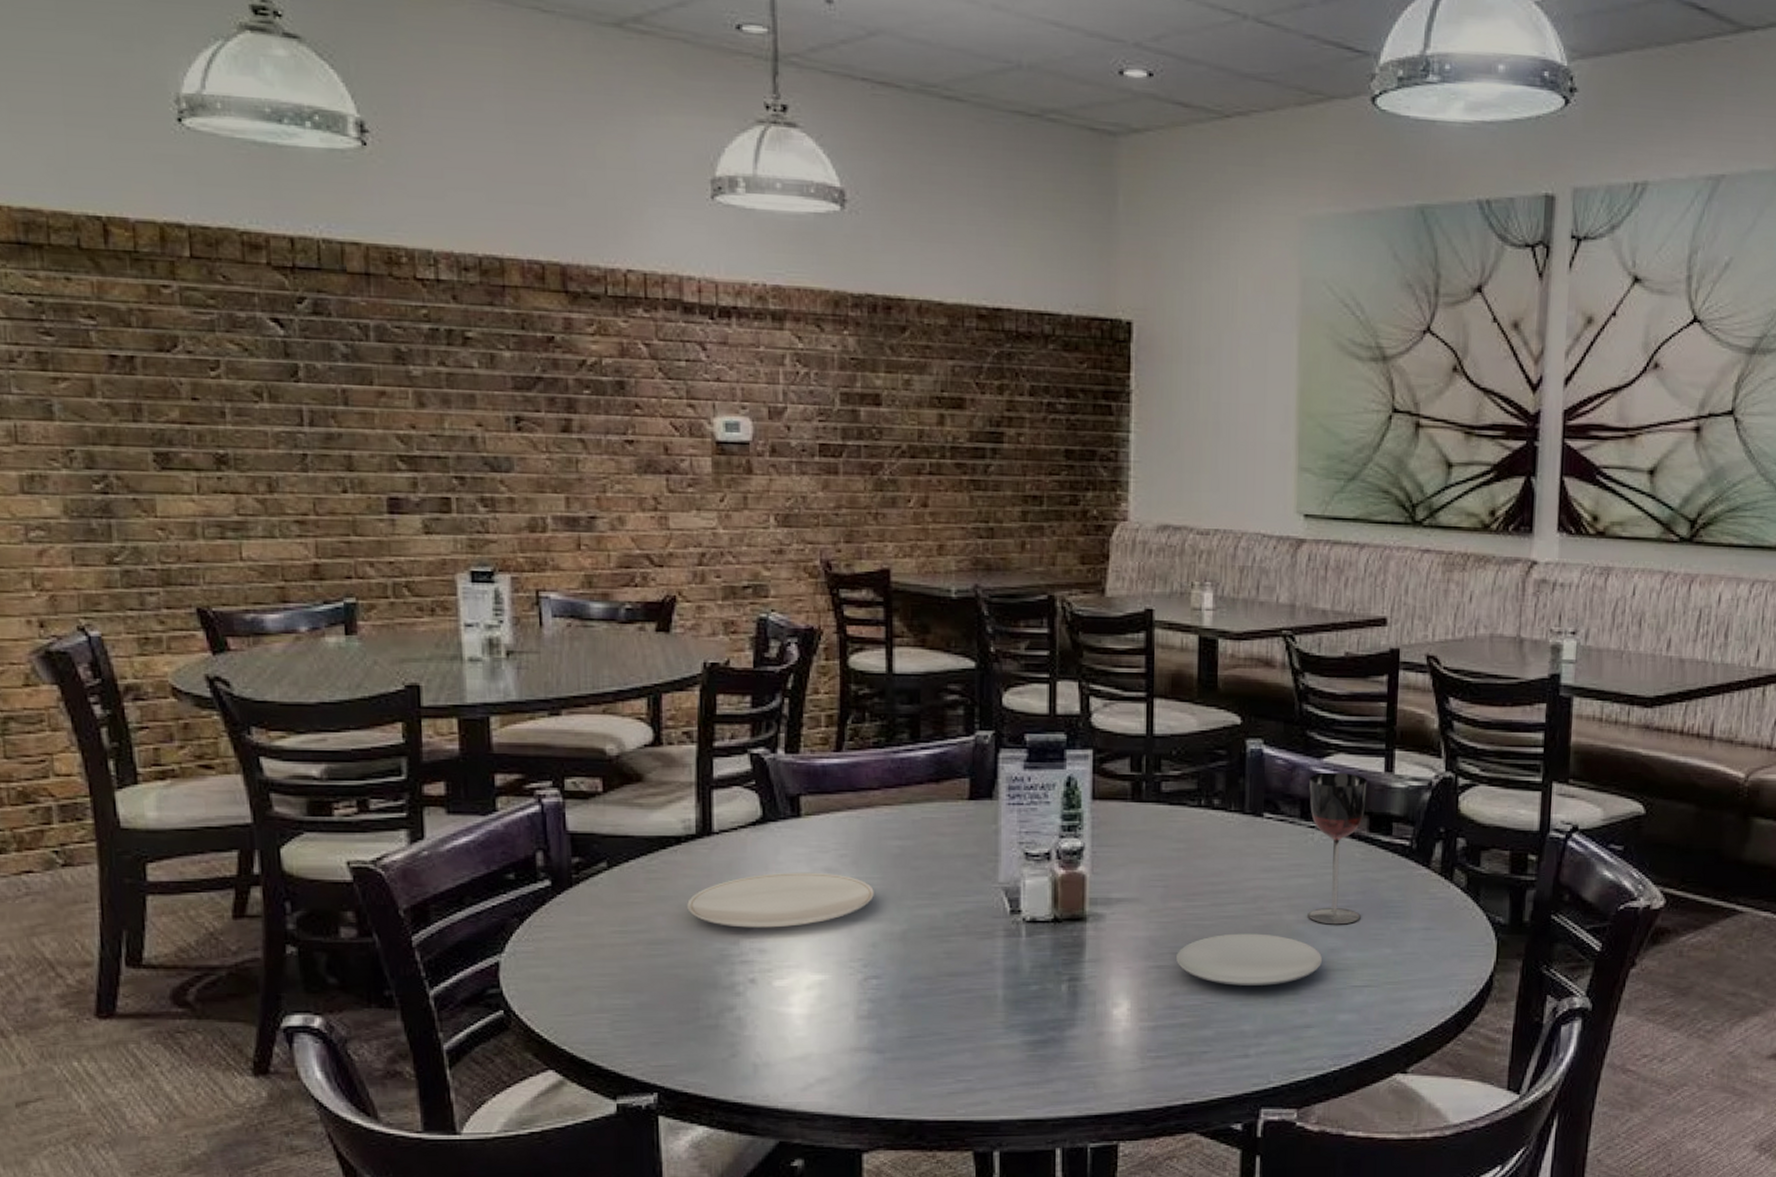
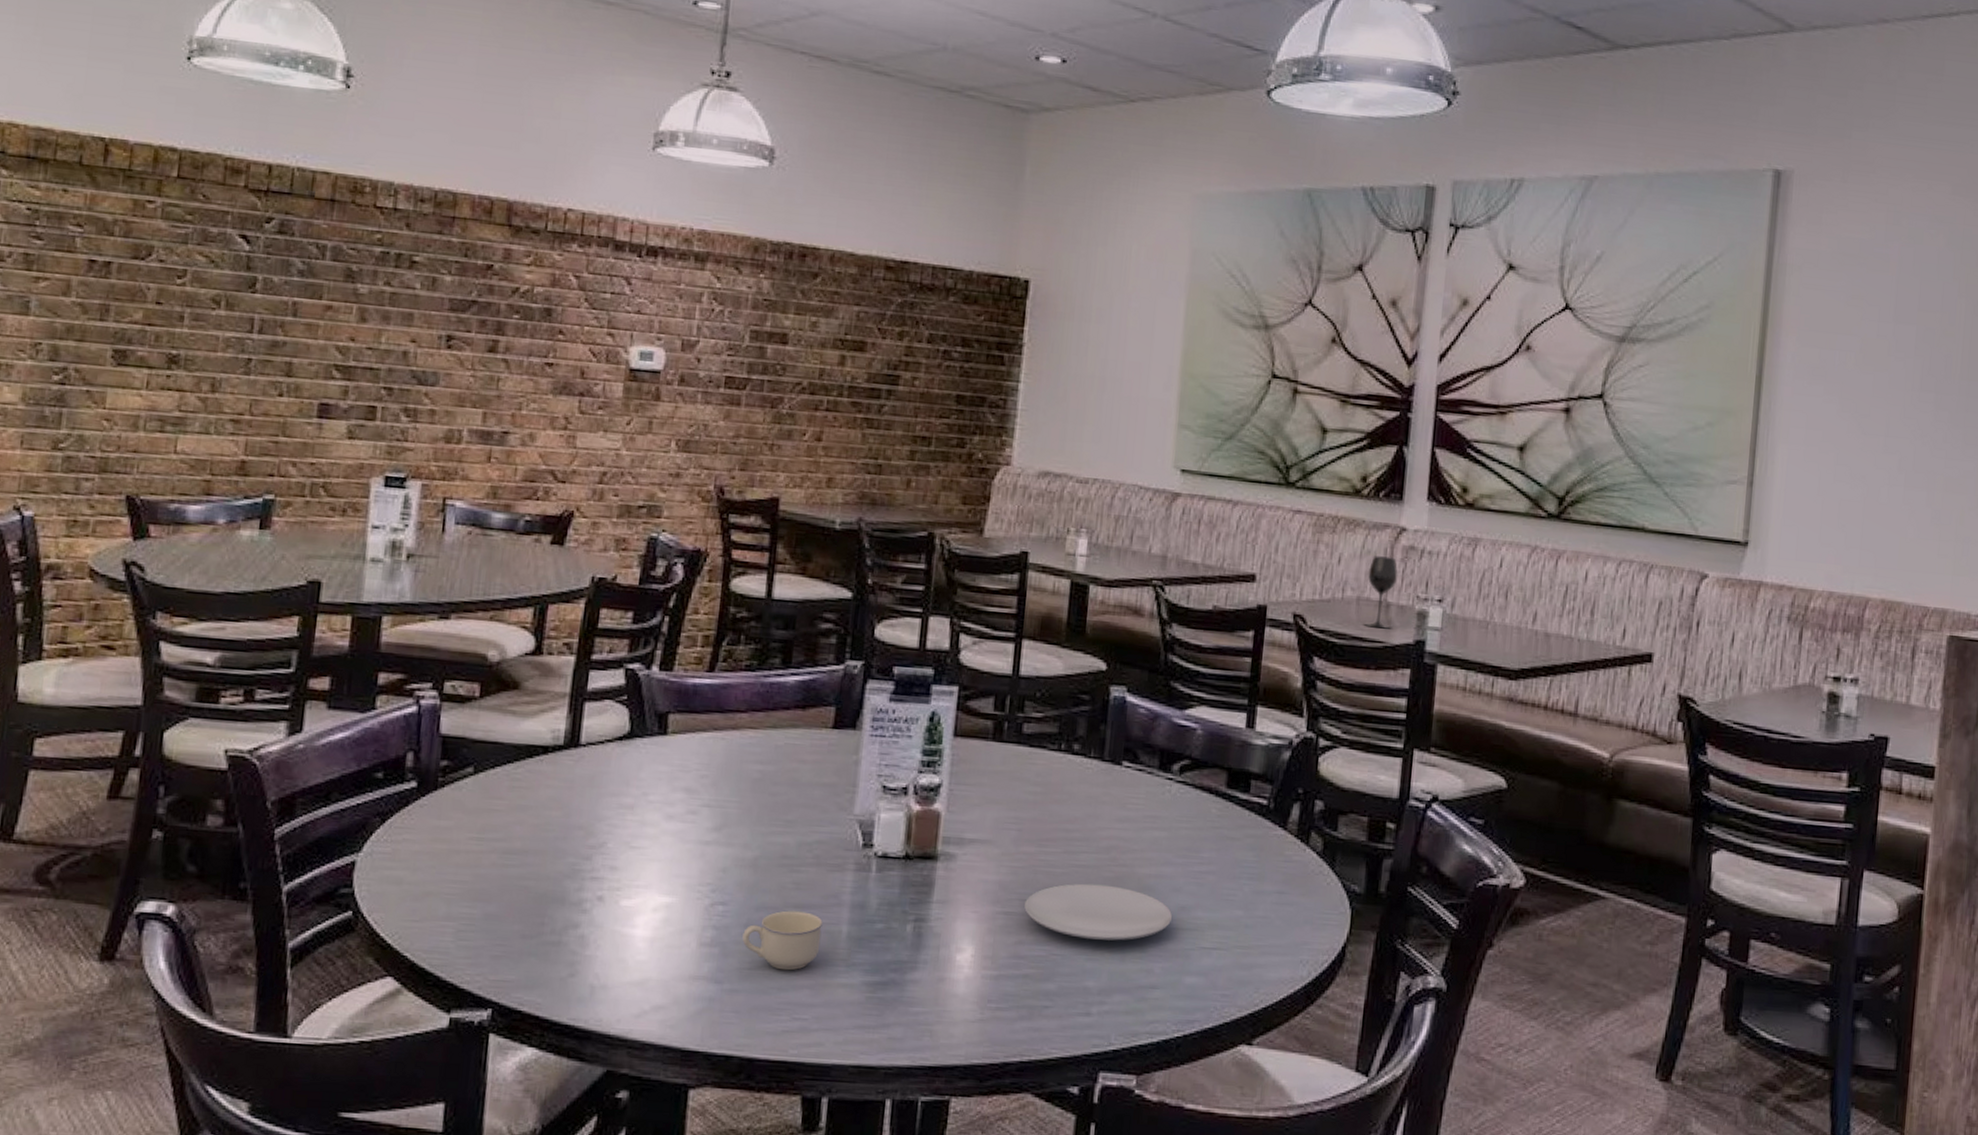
plate: present [687,872,874,928] -> none [546,789,730,846]
cup: none [899,979,977,1036] -> present [742,910,823,971]
wineglass: present [1308,772,1367,925] -> none [1160,724,1228,882]
wineglass: none [1498,591,1531,665] -> present [1364,556,1398,629]

